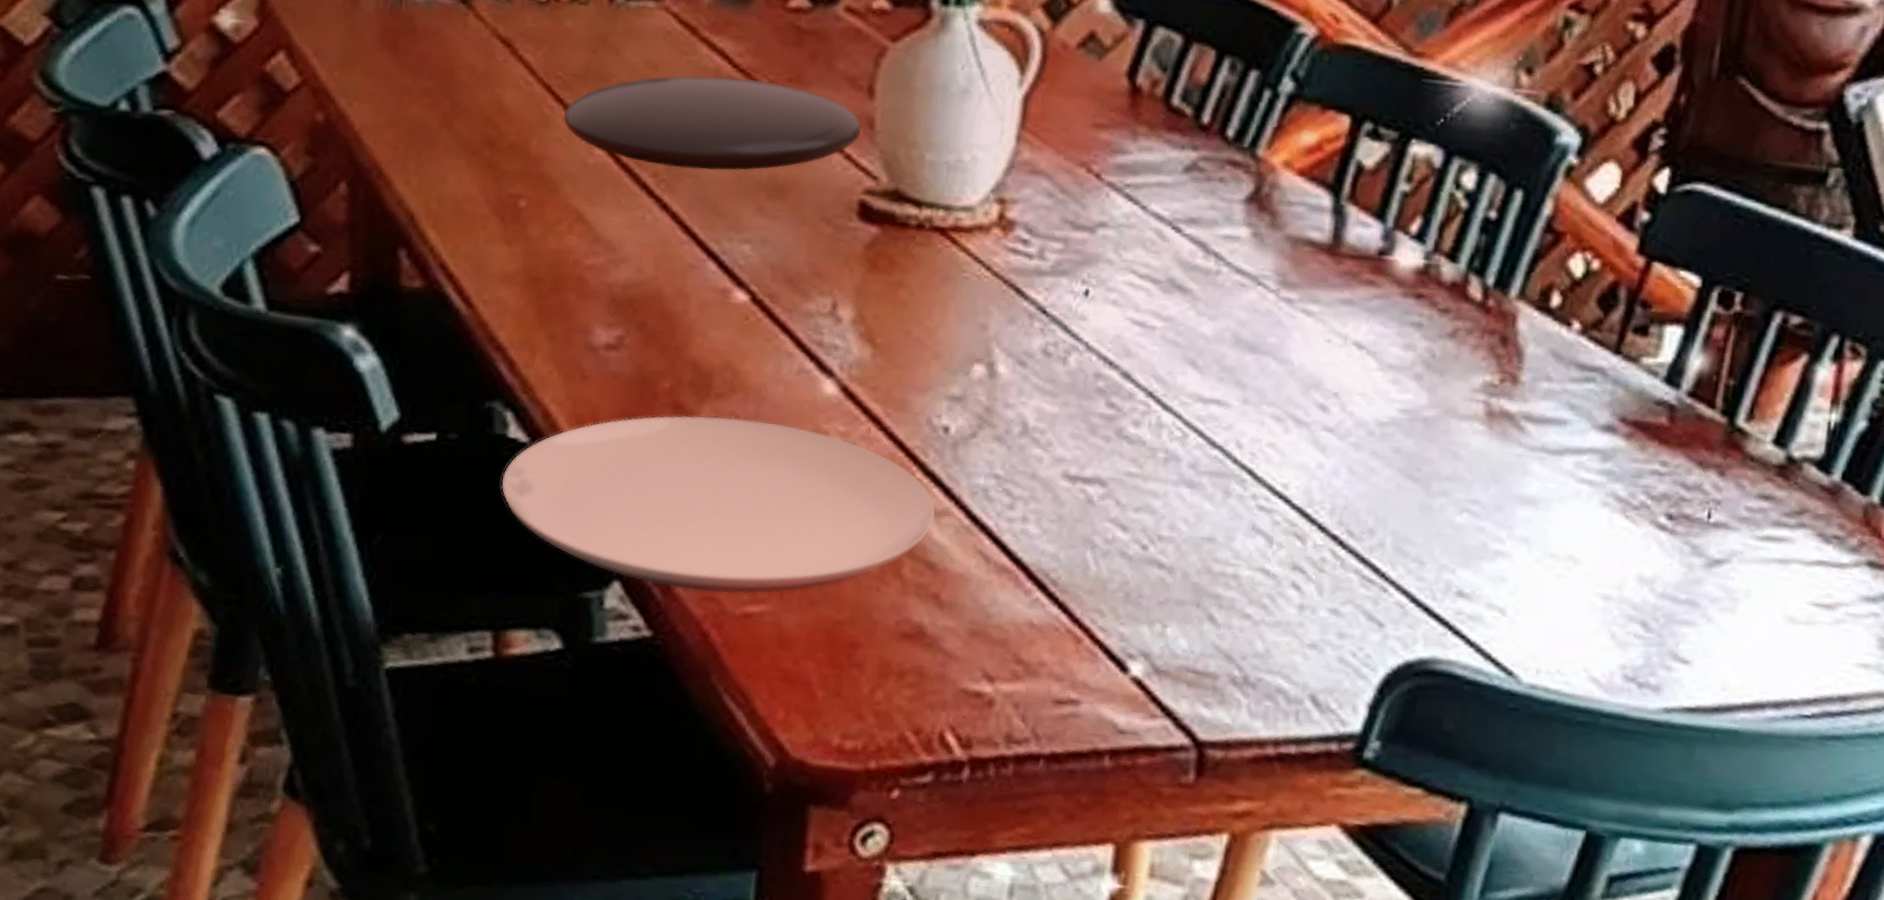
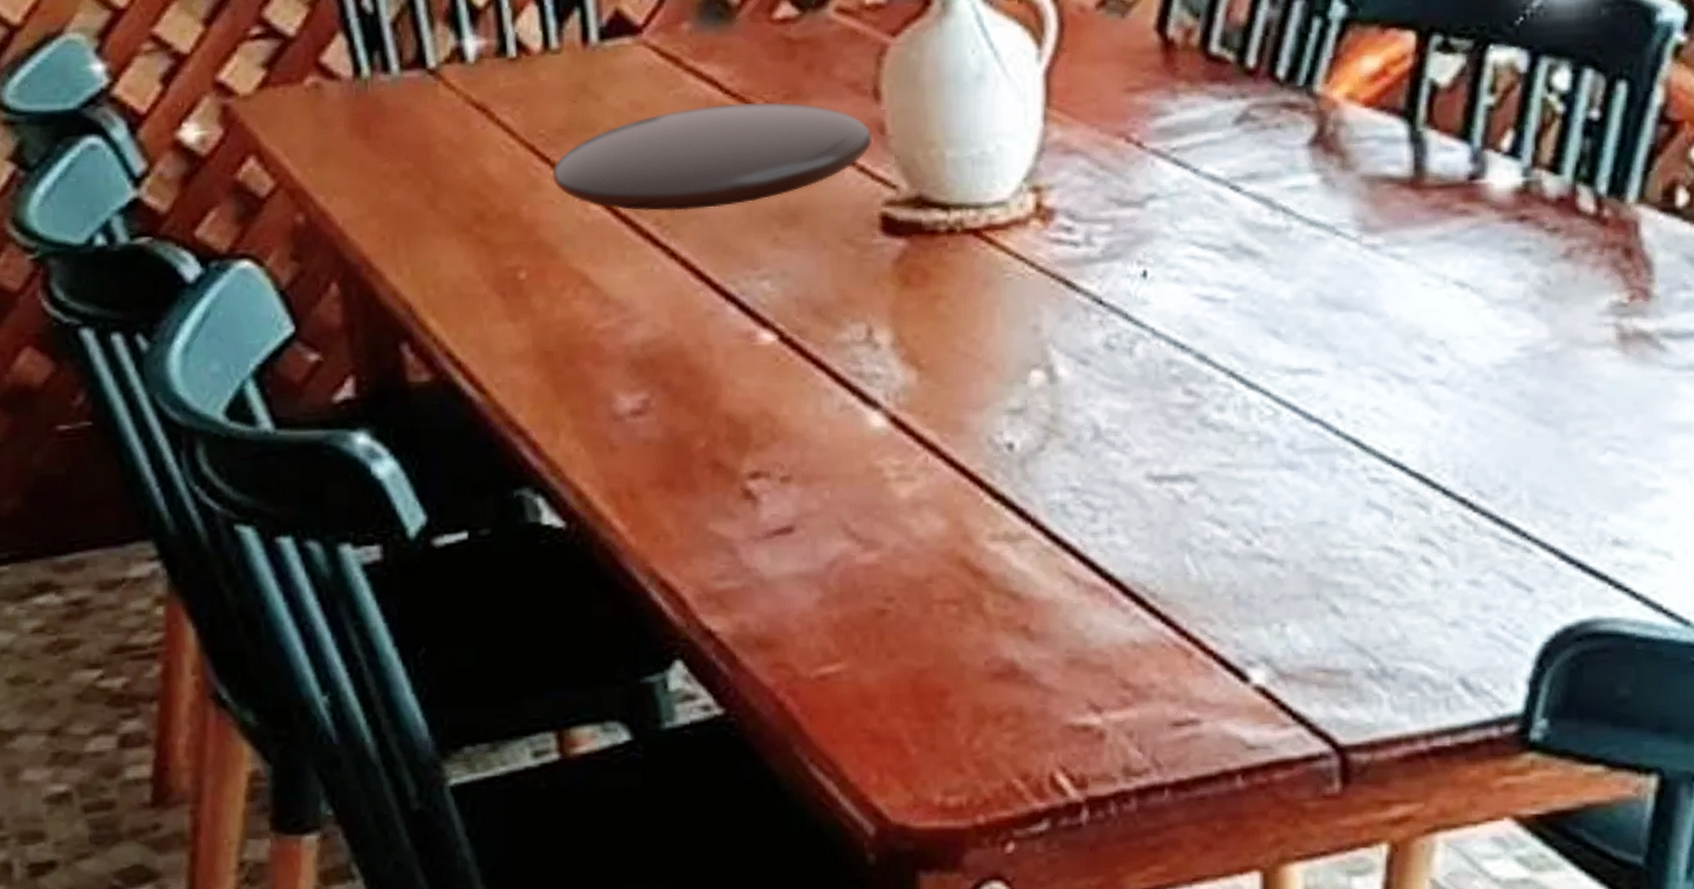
plate: present [501,415,936,594] -> none [542,467,1012,659]

